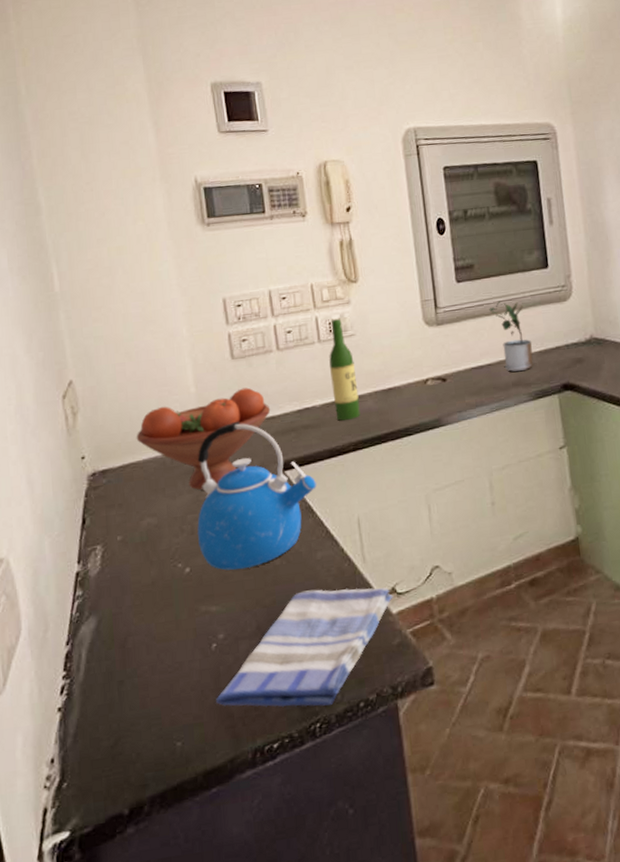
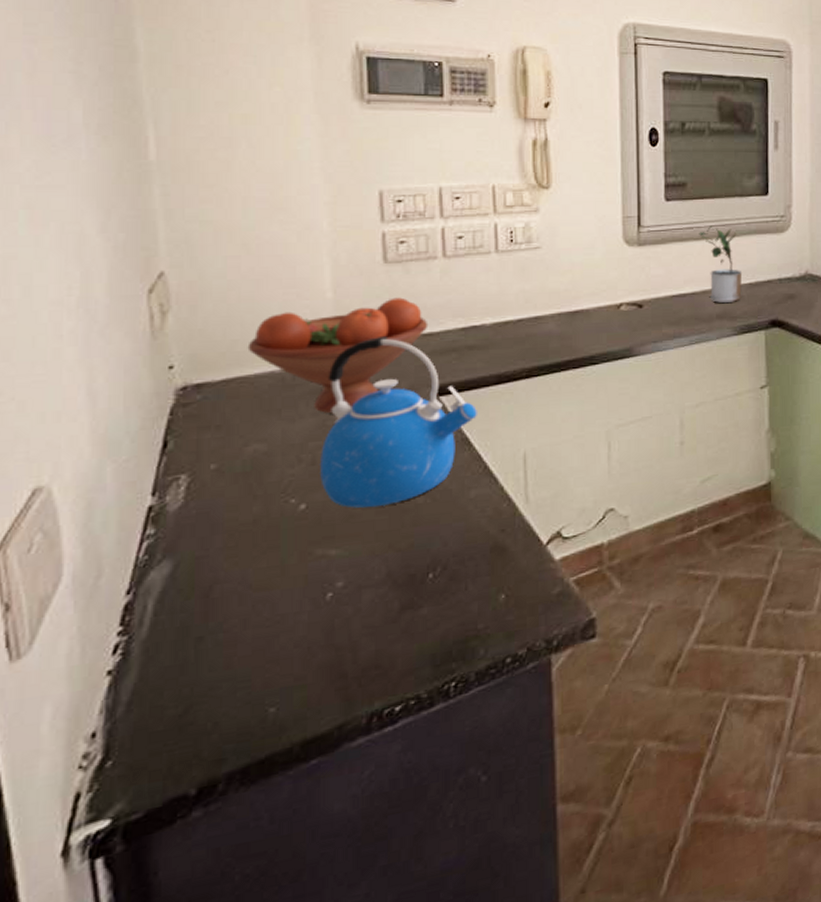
dish towel: present [216,587,393,707] -> none [326,531,558,665]
wine bottle: present [329,318,361,421] -> none [507,227,539,343]

